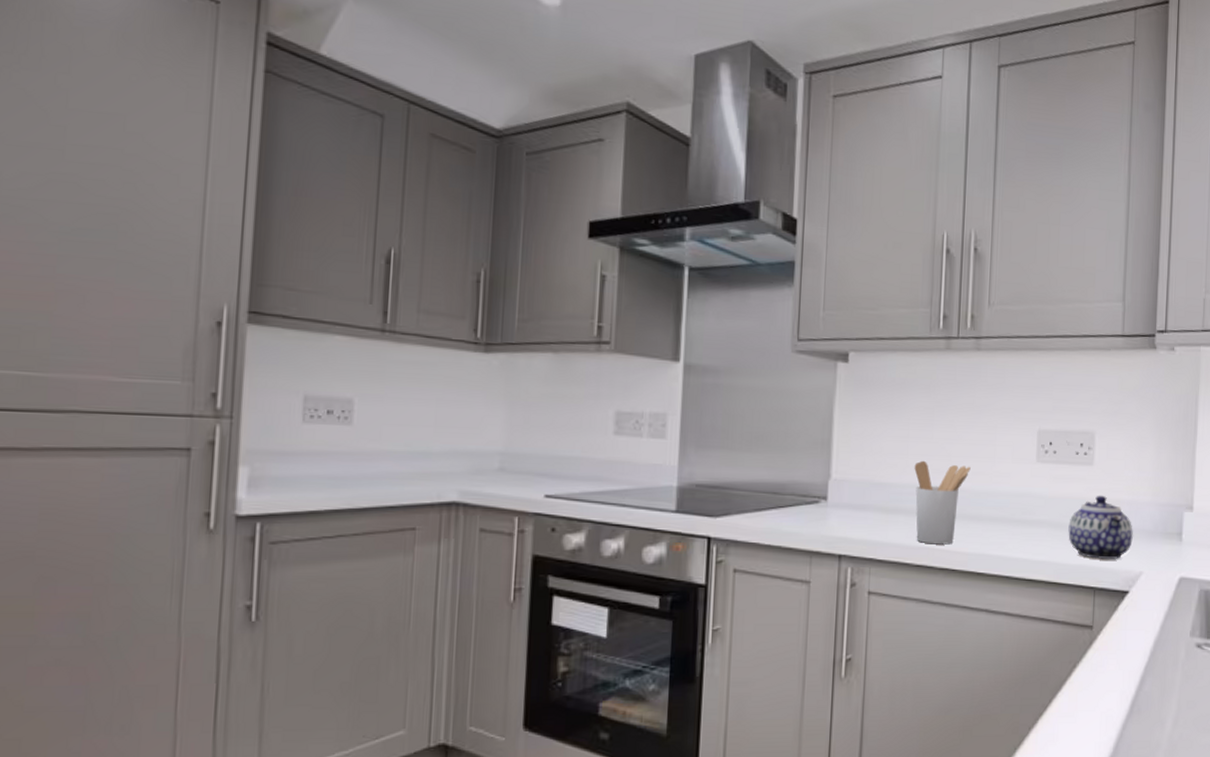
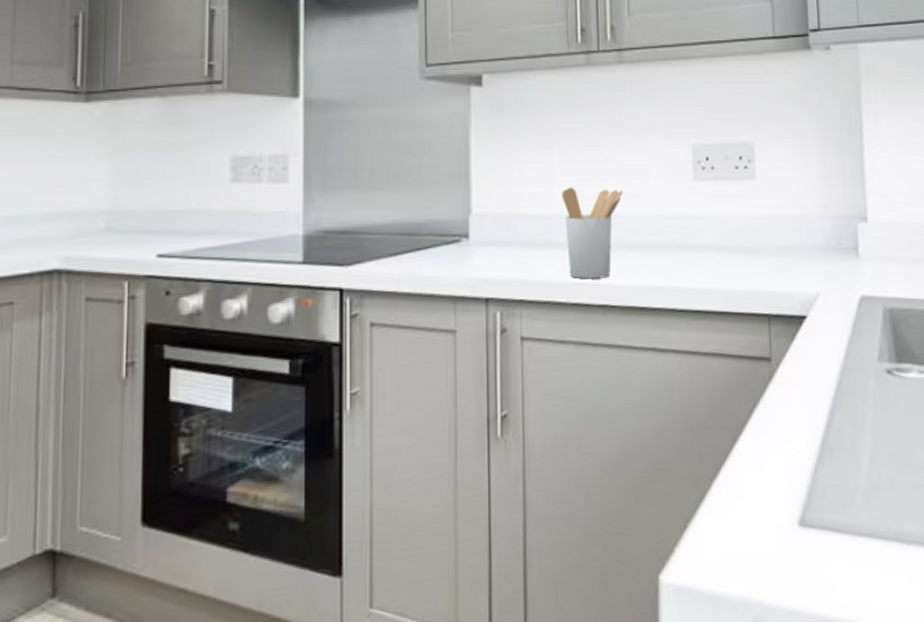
teapot: present [1068,495,1133,559] -> none [734,211,806,282]

